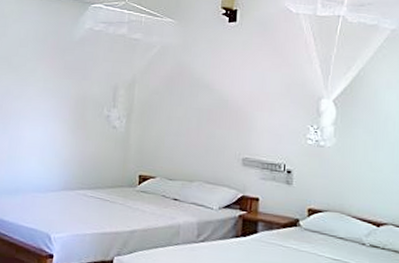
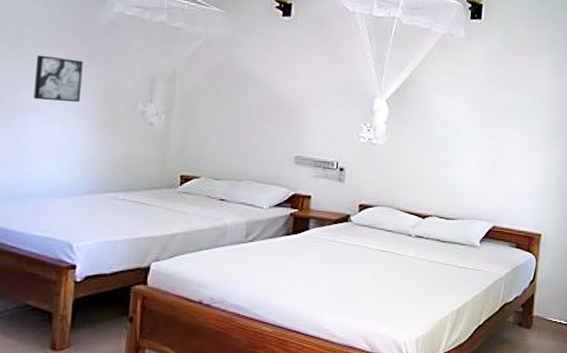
wall art: none [23,68,61,108] -> present [33,54,83,102]

